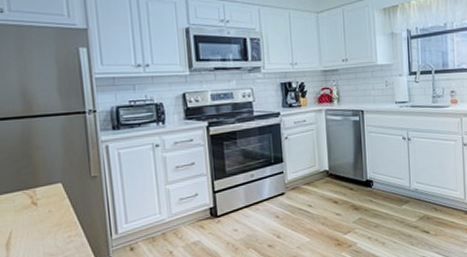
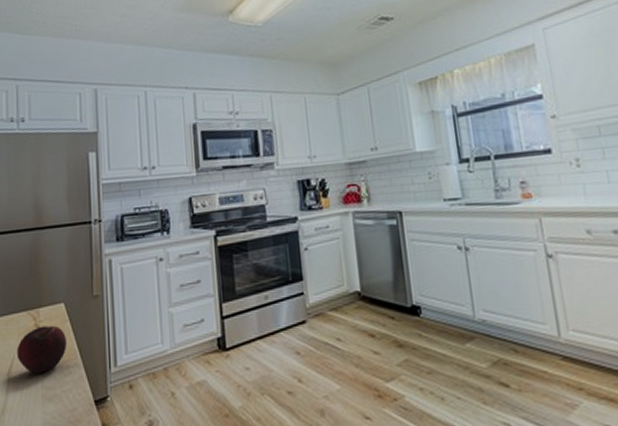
fruit: none [14,202,68,243] -> present [17,325,68,373]

